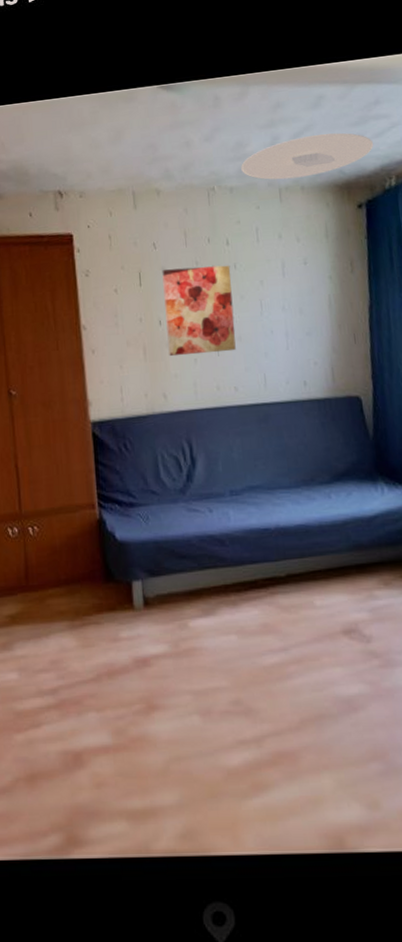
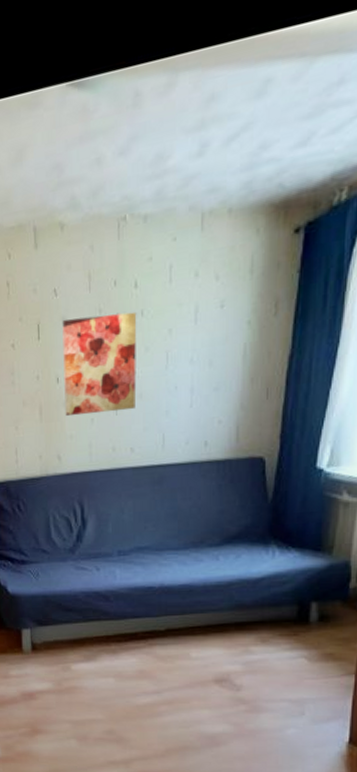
ceiling light: present [241,132,374,180] -> none [159,130,328,203]

